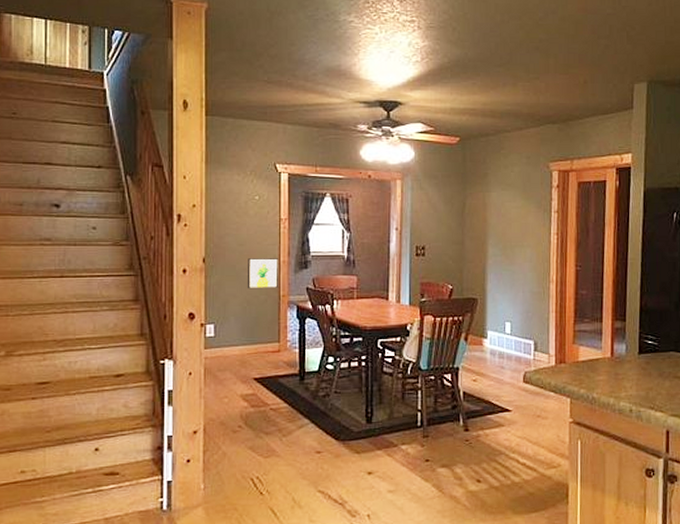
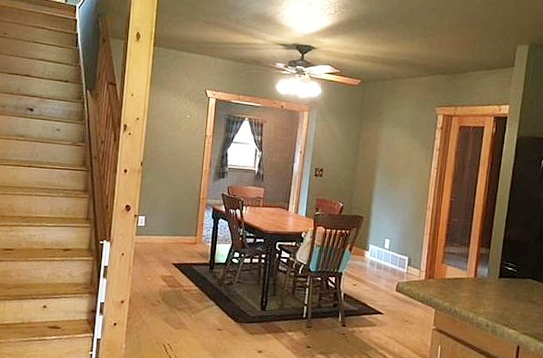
wall art: present [248,258,279,289] -> none [175,165,202,192]

